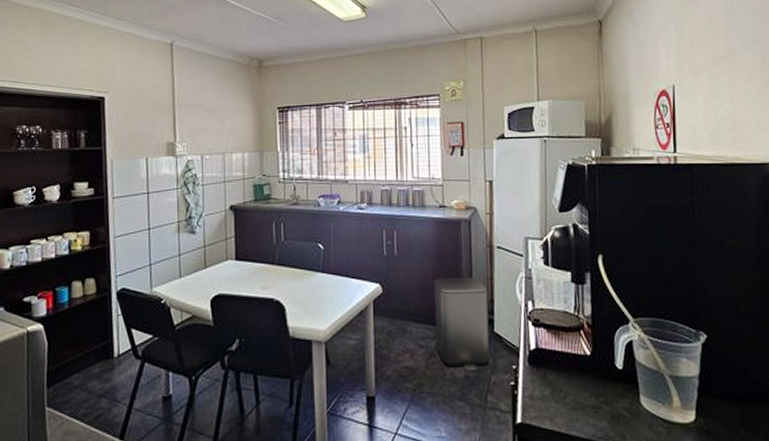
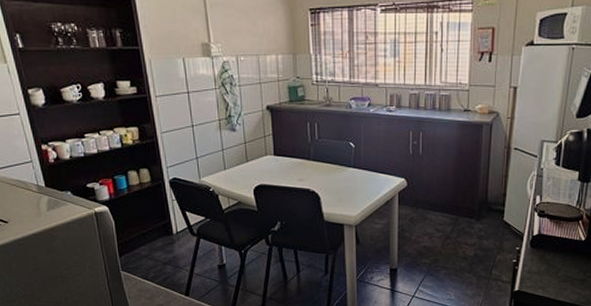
pedal bin: present [433,277,490,372] -> none [452,174,502,251]

